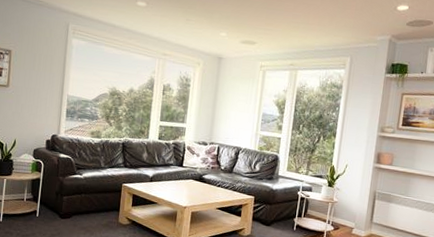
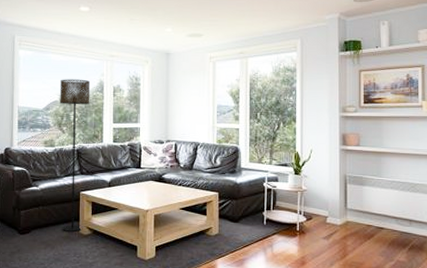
floor lamp: none [102,72,141,221] -> present [60,79,90,232]

